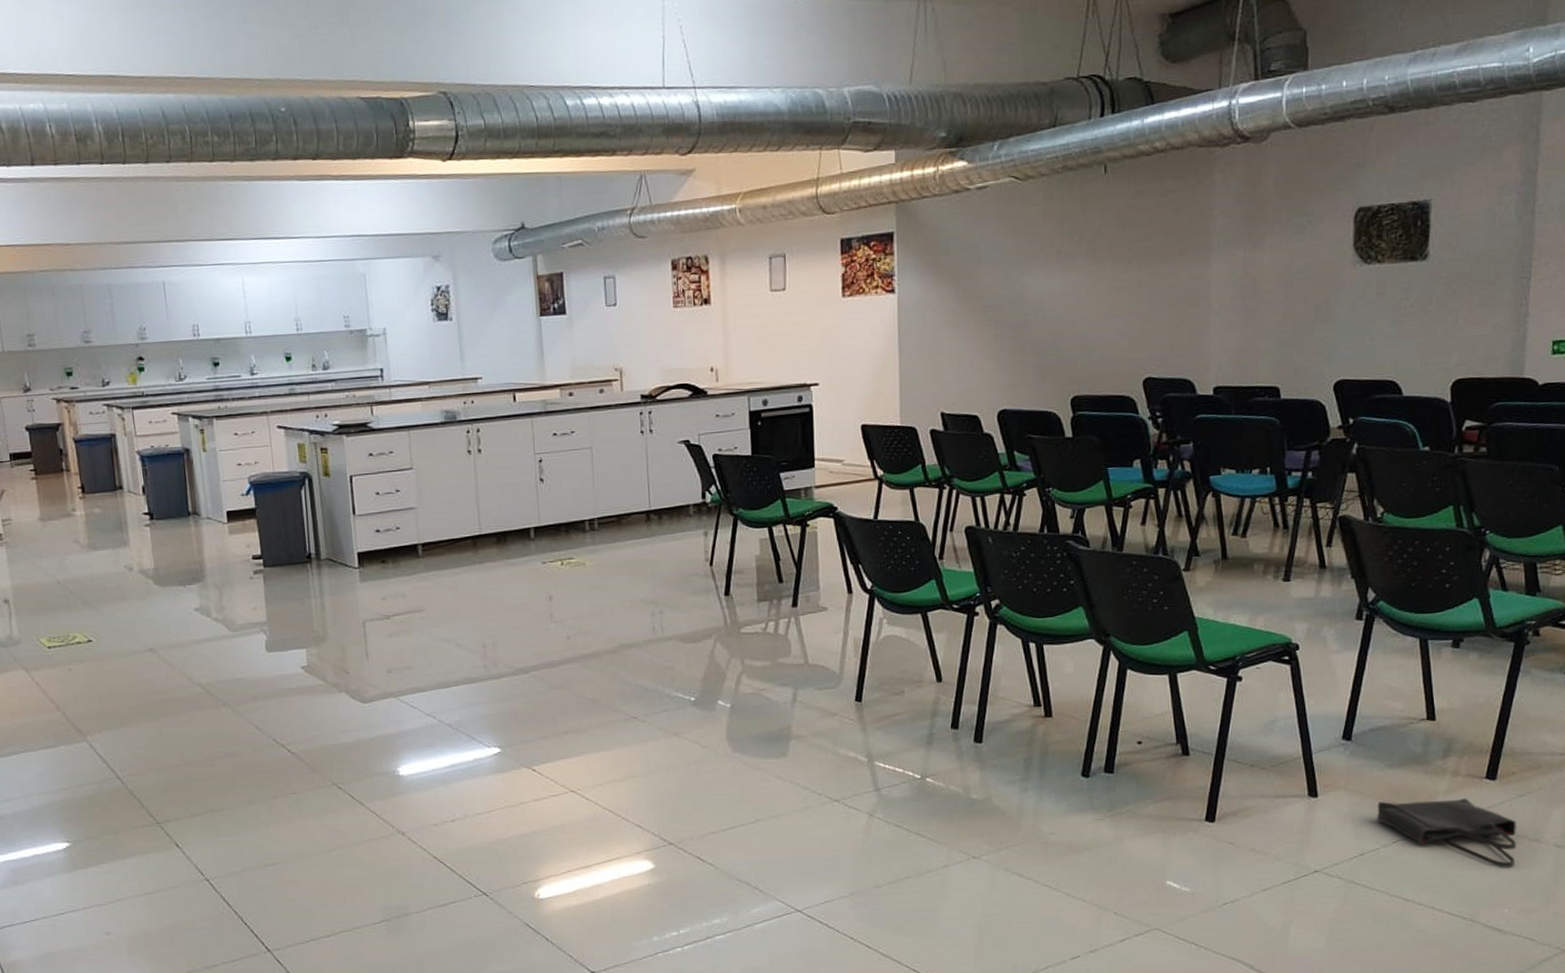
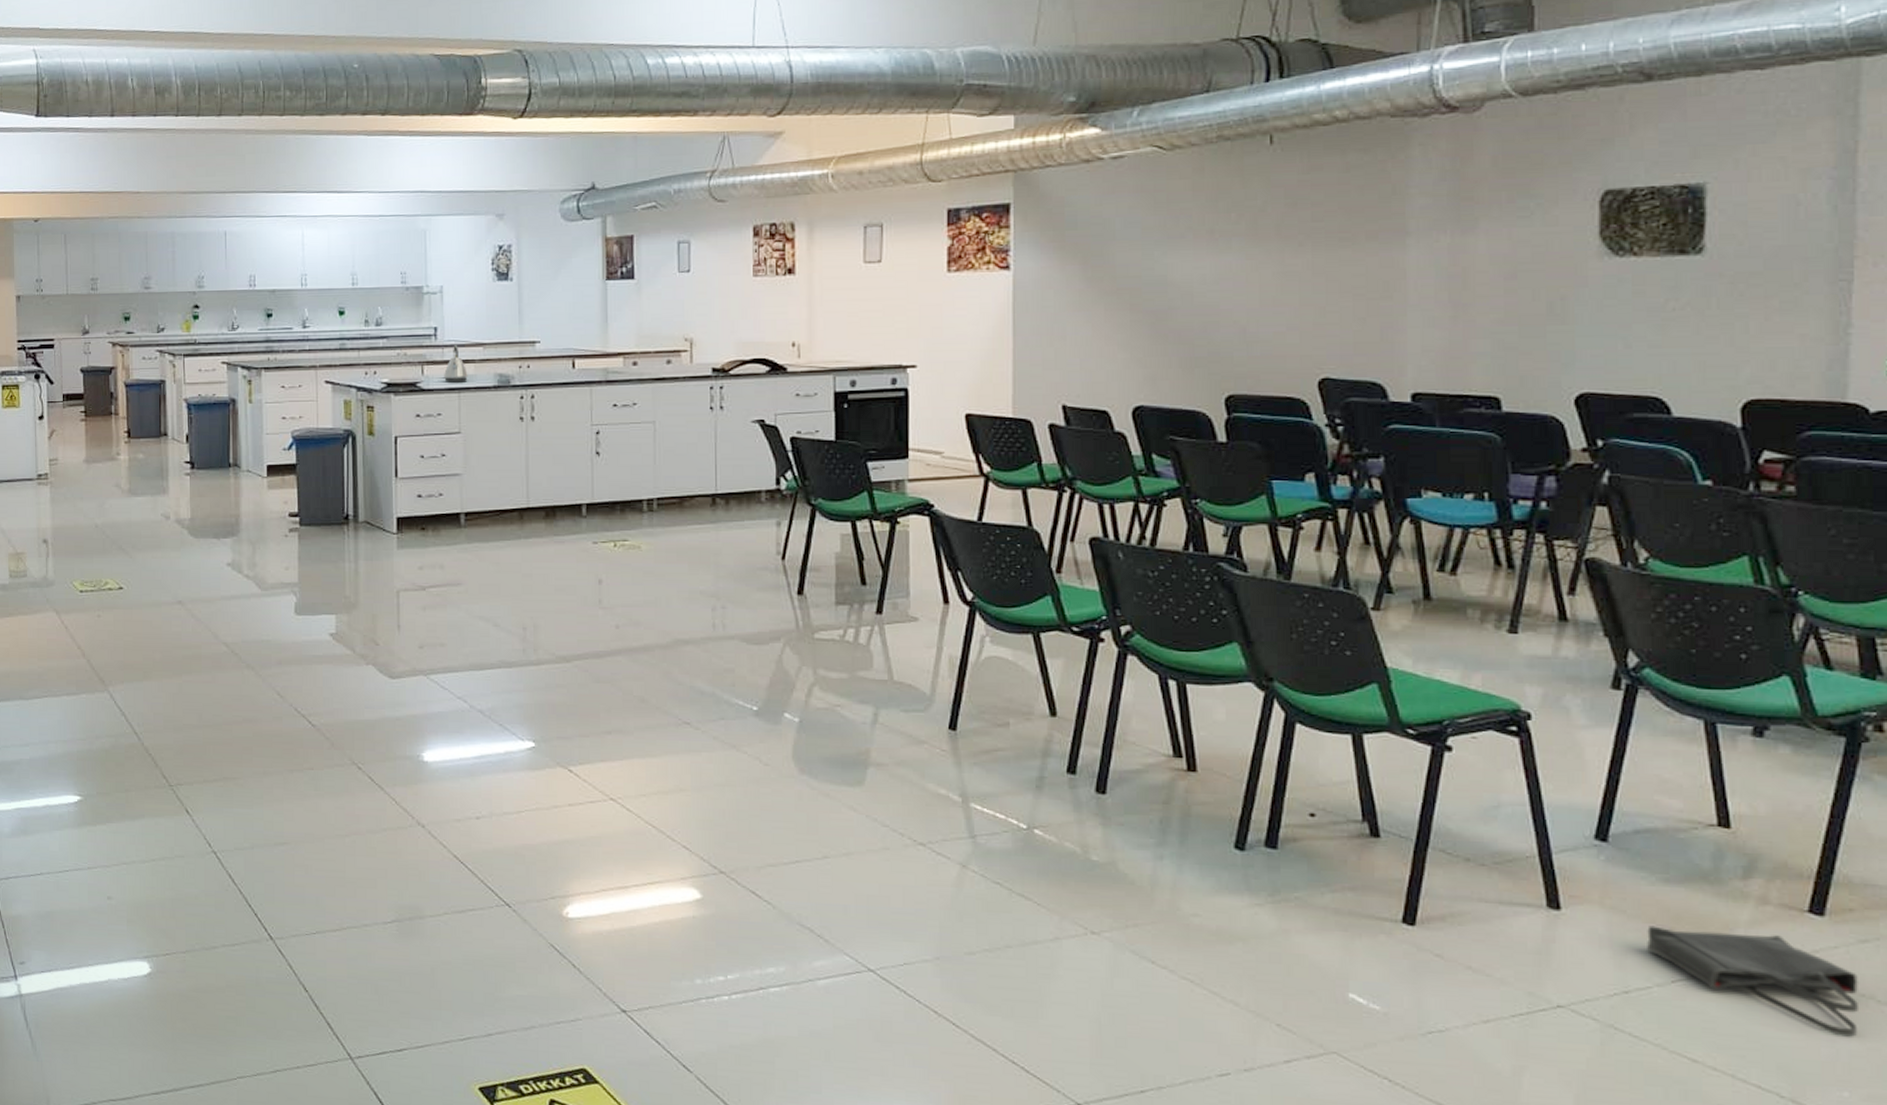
kettle: none [393,385,416,423] -> present [444,345,468,384]

